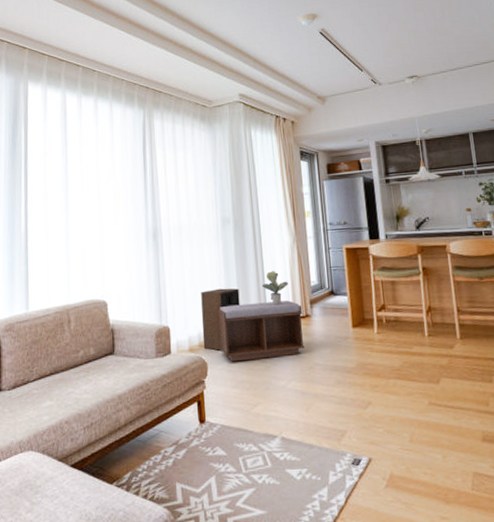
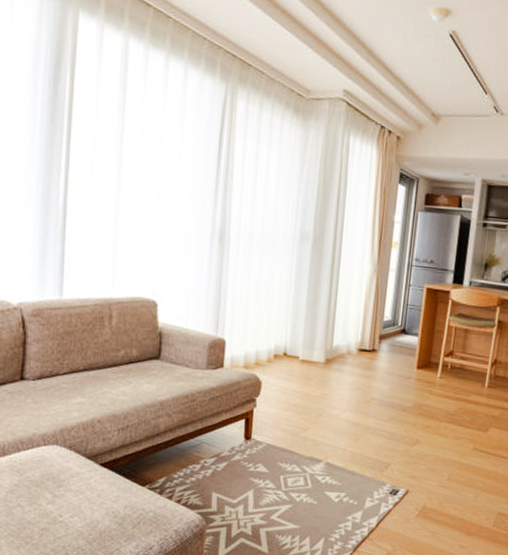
speaker: present [201,288,240,351] -> none [259,307,307,371]
bench: present [216,300,305,362] -> none [276,327,370,387]
potted plant: present [262,271,288,305] -> none [332,299,360,335]

